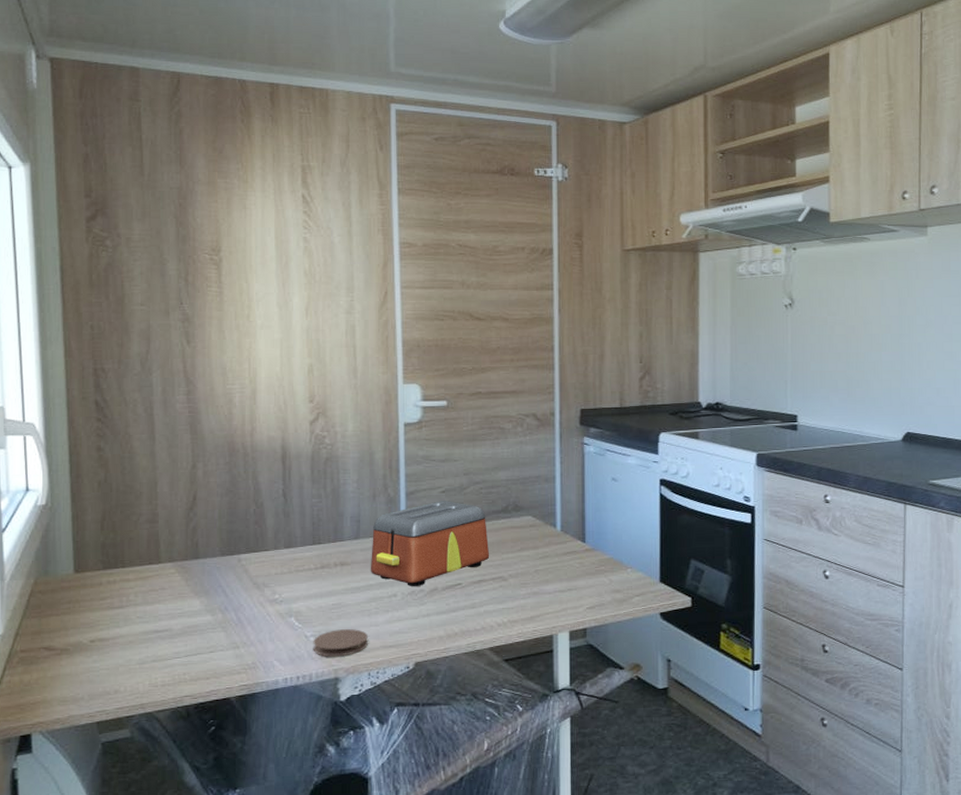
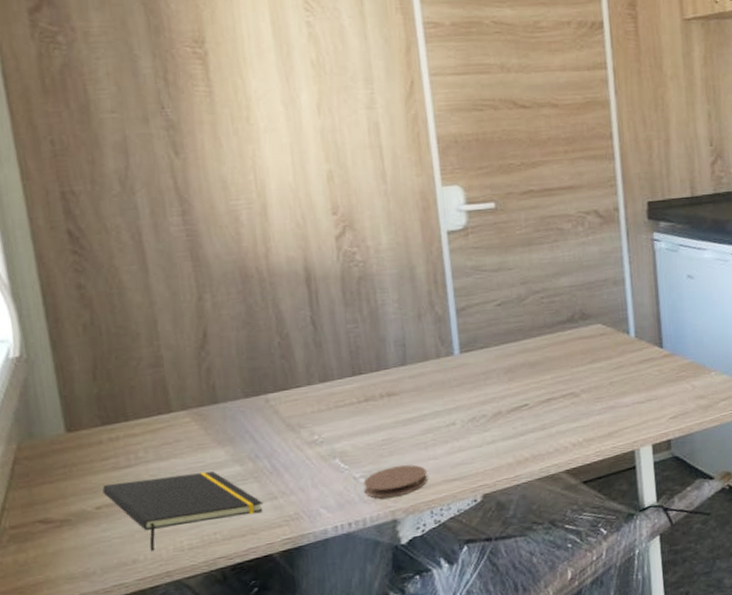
notepad: none [97,618,227,684] -> present [102,471,264,551]
toaster: present [370,501,490,586] -> none [421,314,558,413]

